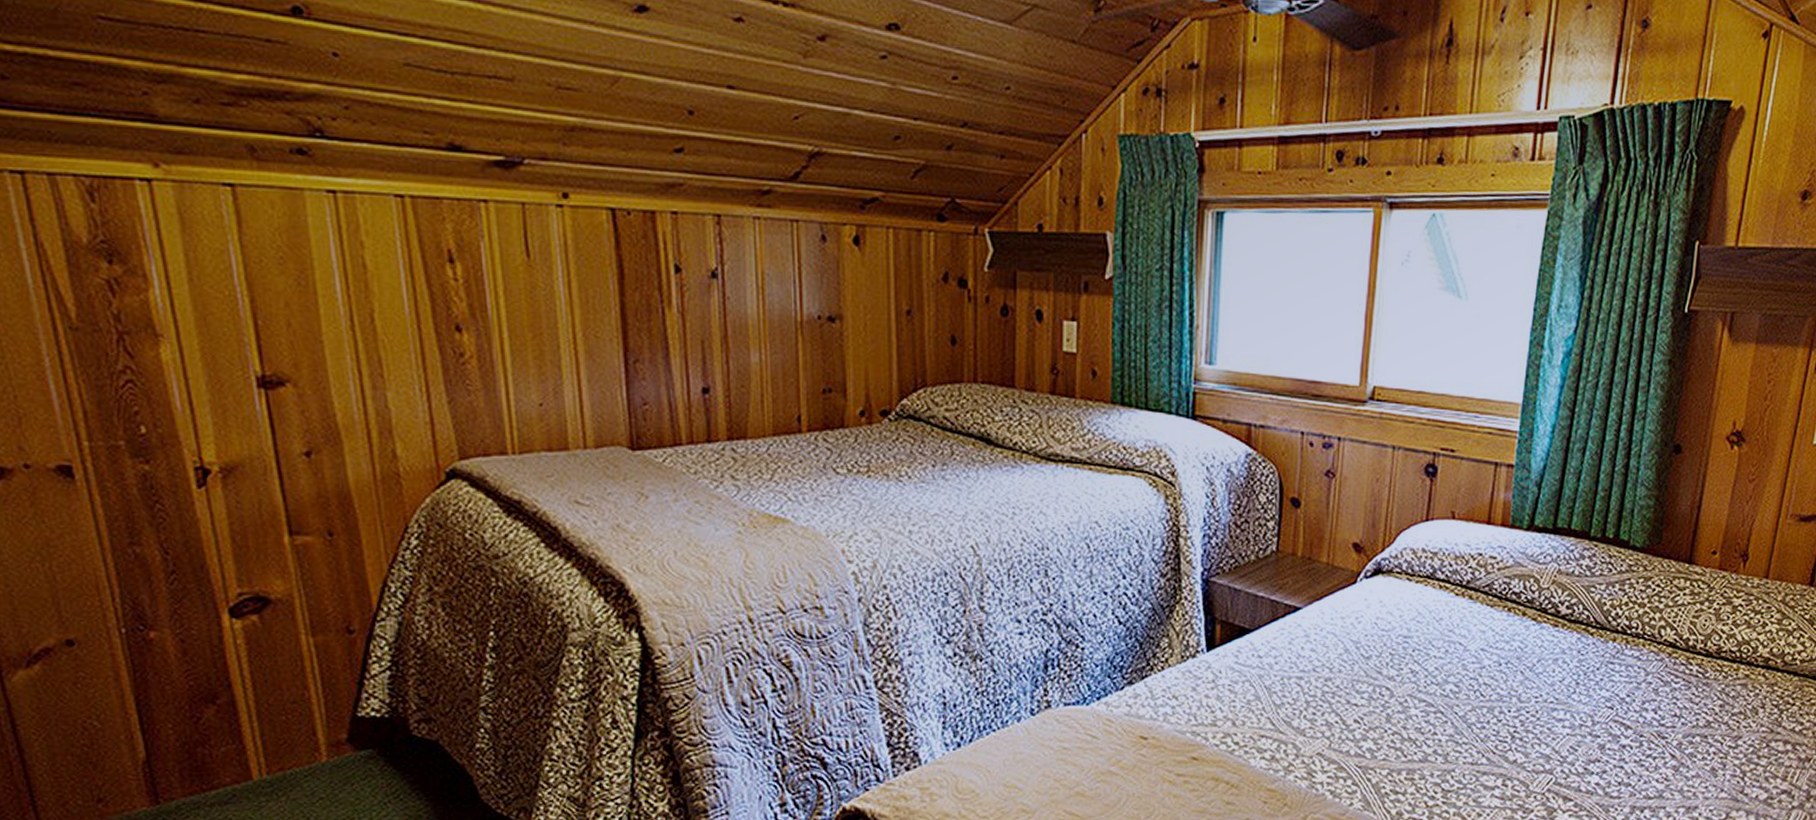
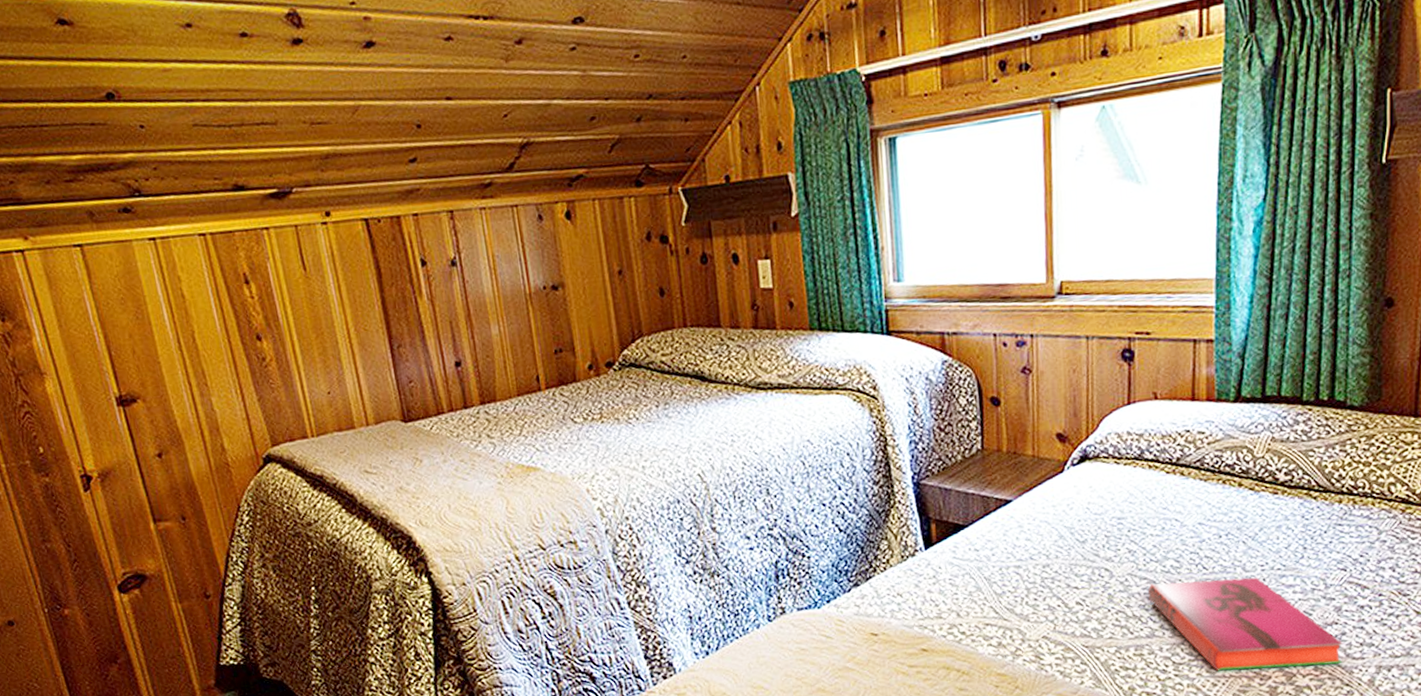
hardback book: none [1425,706,1604,802] -> present [1147,577,1344,671]

